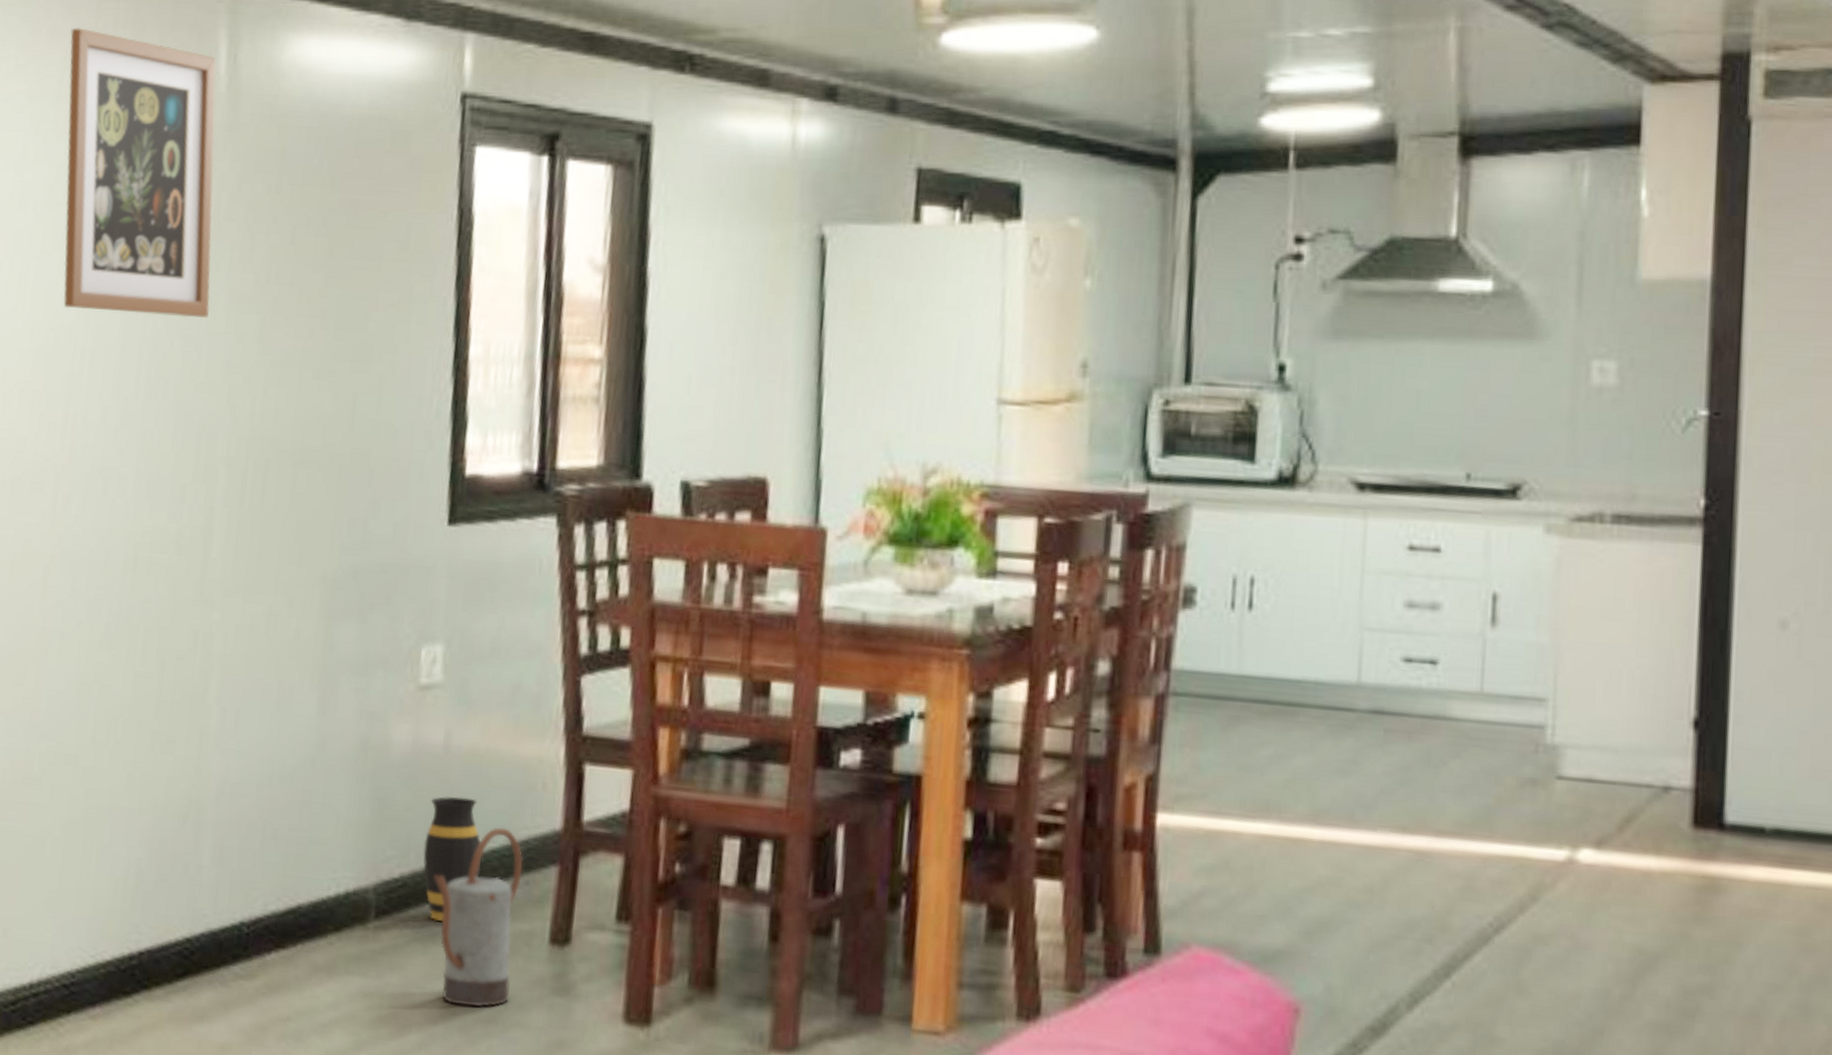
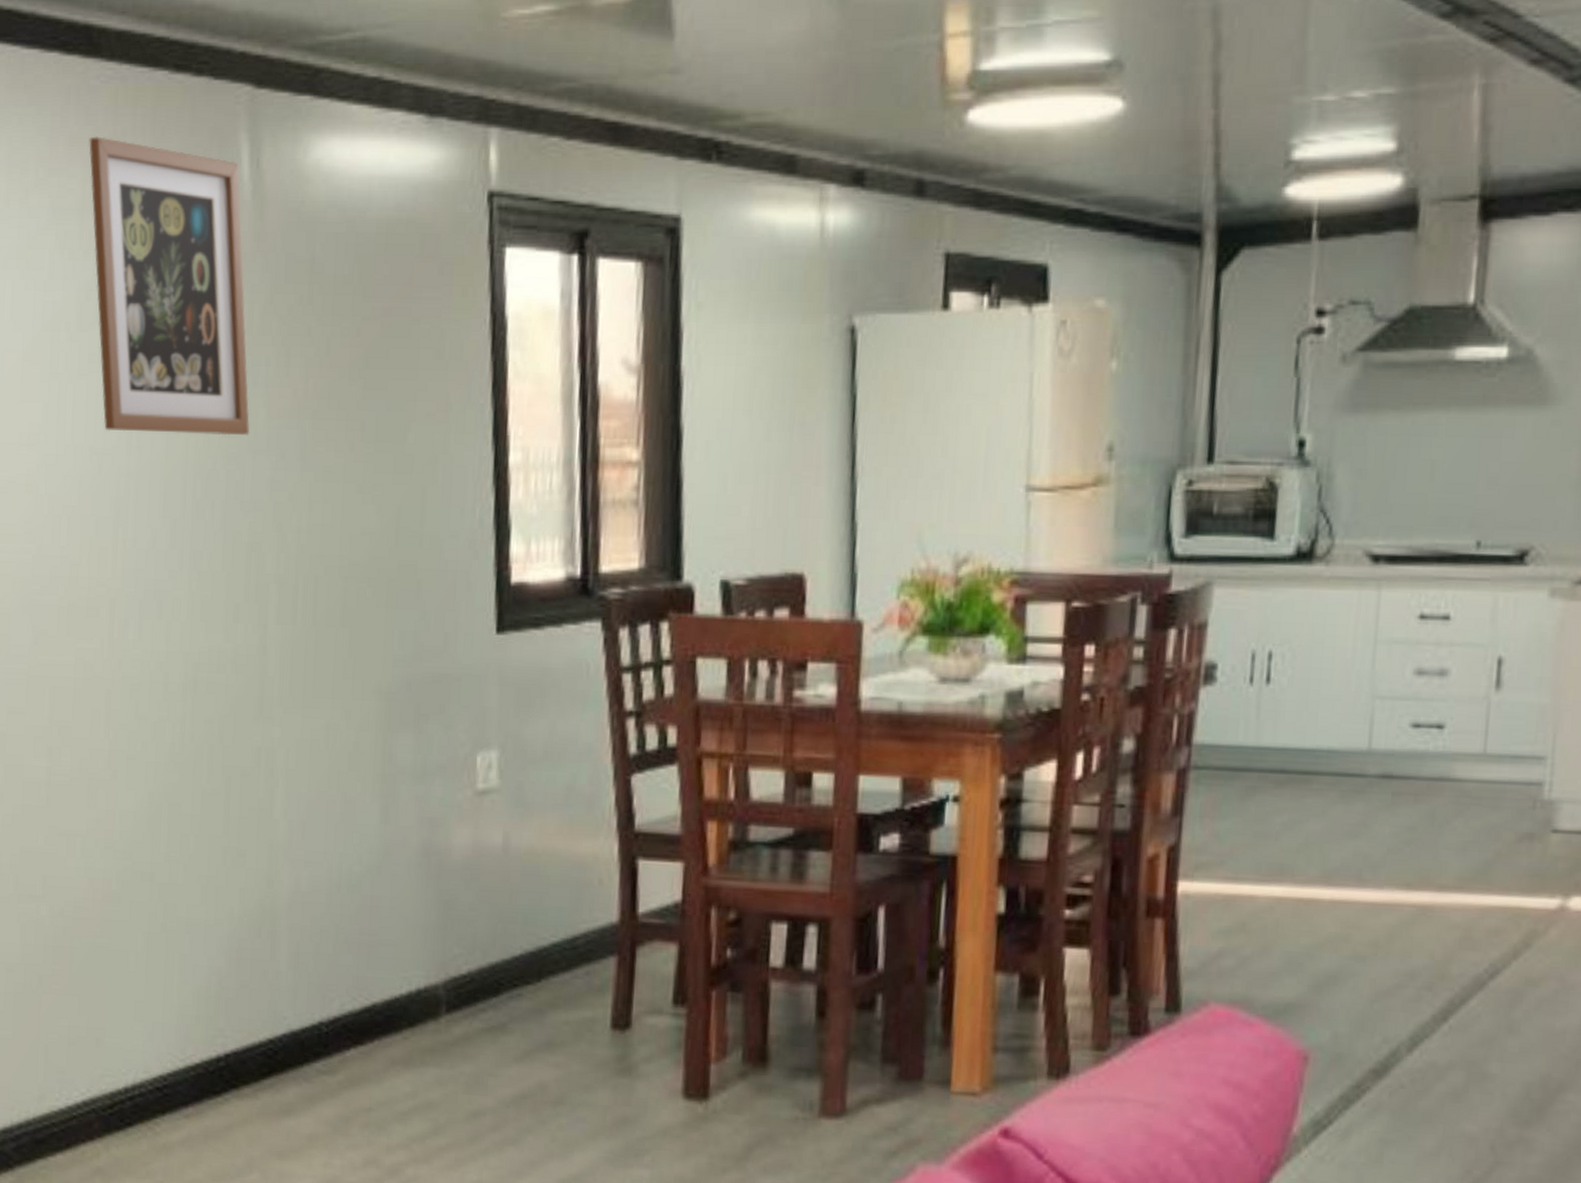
vase: present [423,796,481,921] -> none [488,895,544,1013]
watering can: present [434,826,524,1008] -> none [500,922,584,1091]

